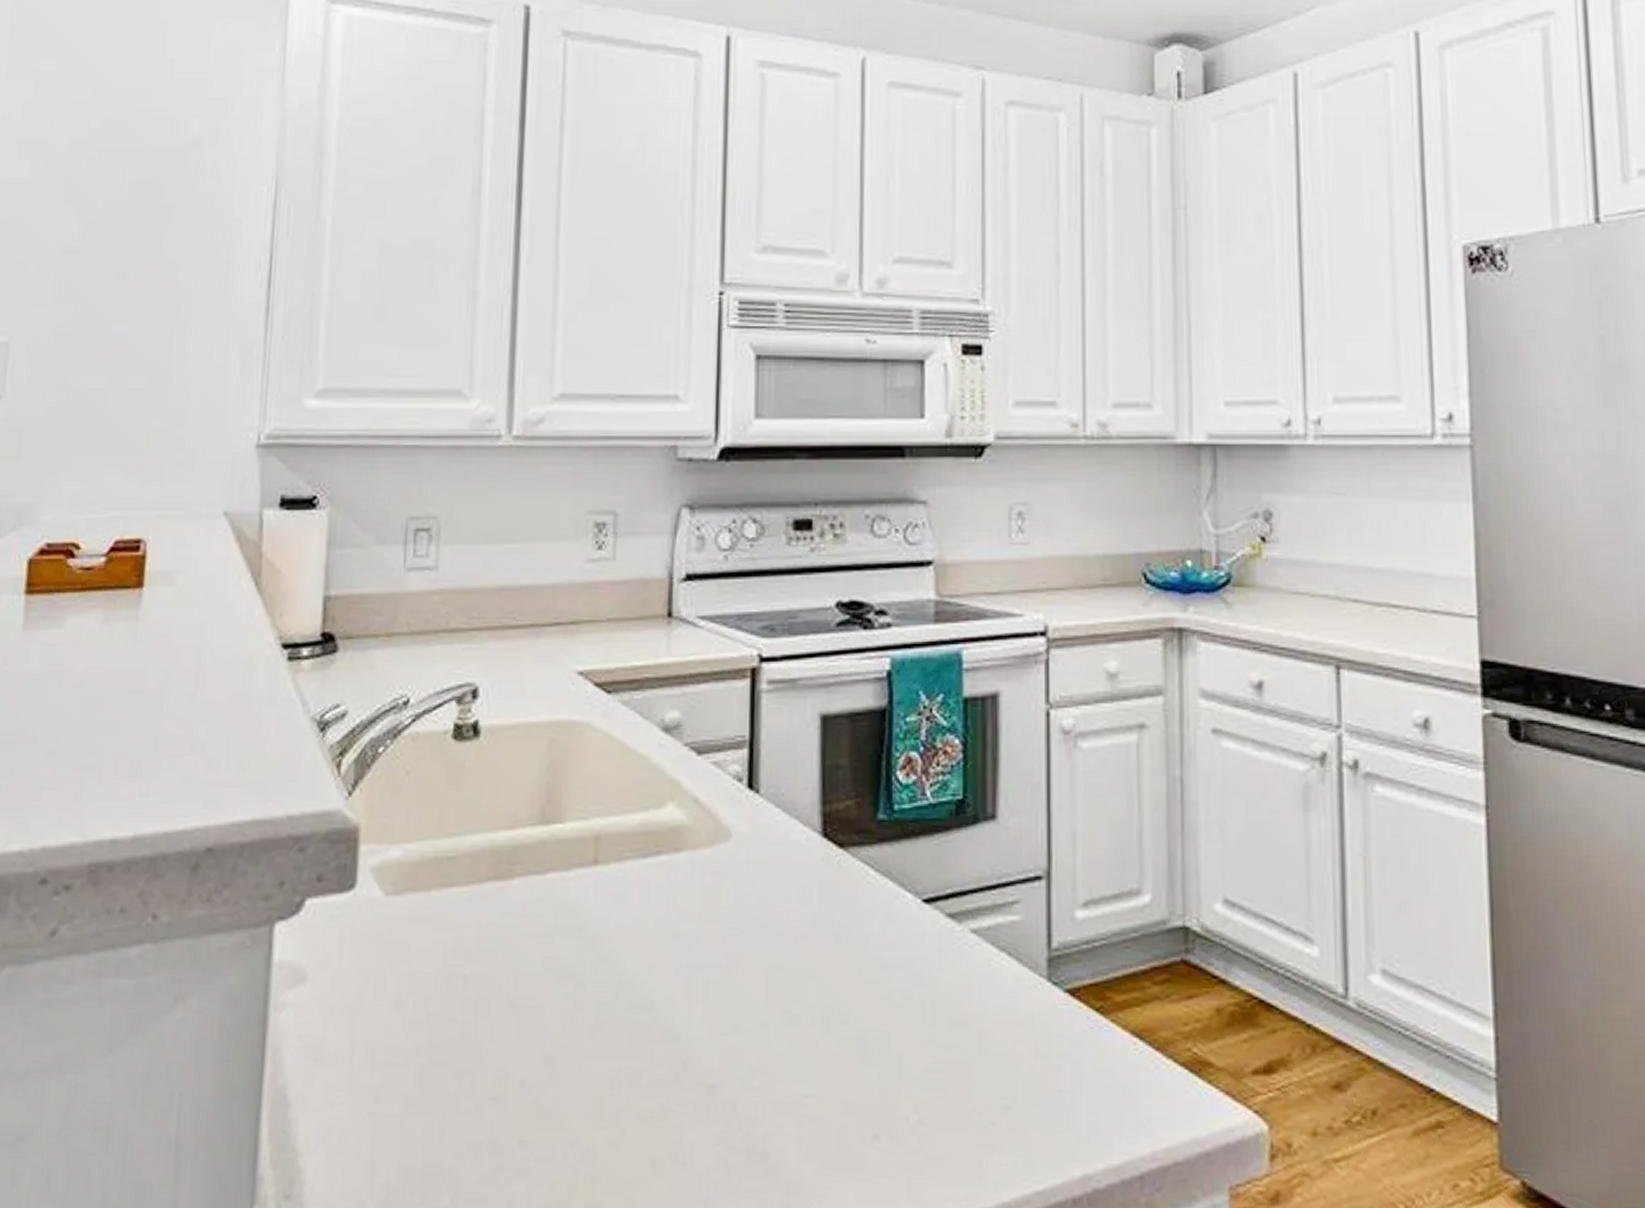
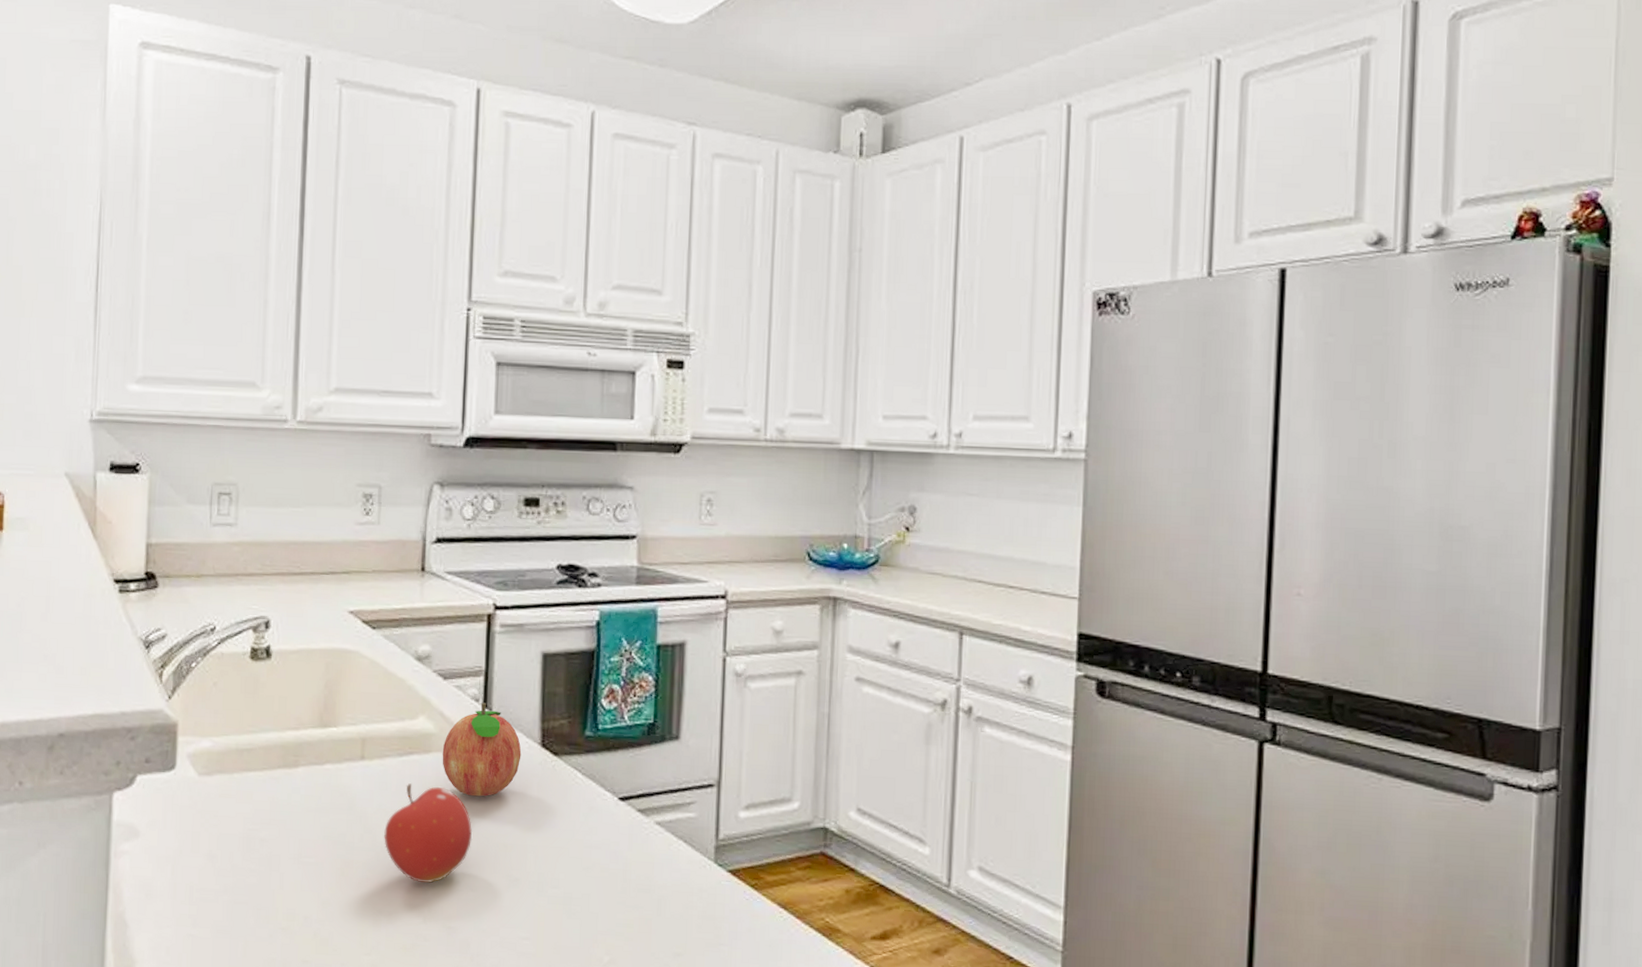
fruit: none [624,893,738,1026] -> present [384,783,473,883]
fruit: none [697,782,798,907] -> present [442,702,522,797]

